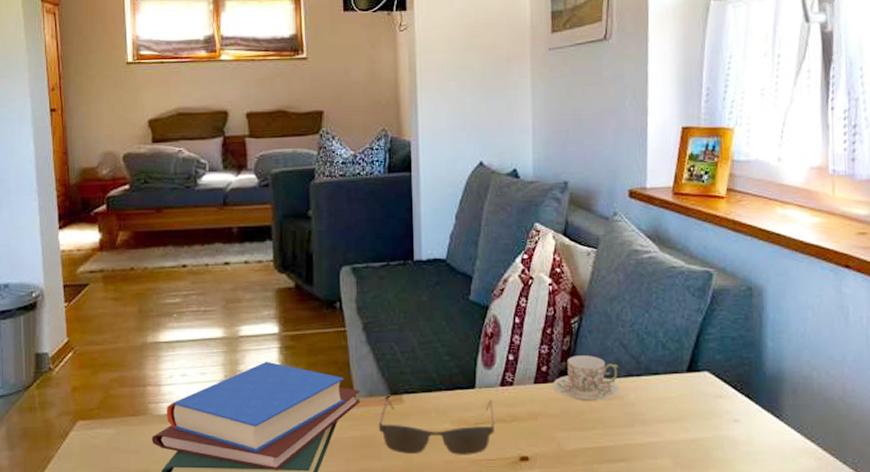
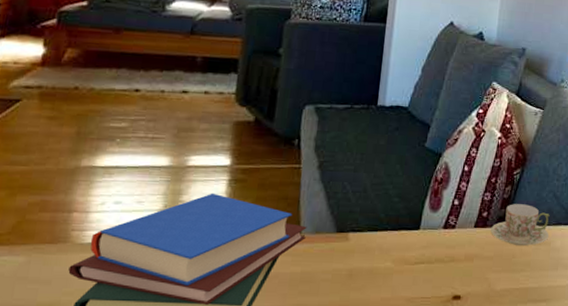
sunglasses: present [378,398,494,455] -> none [319,235,434,293]

